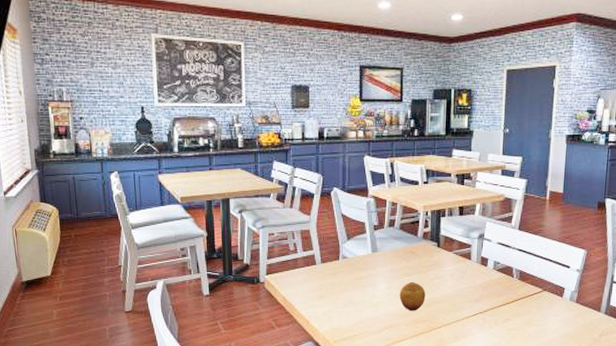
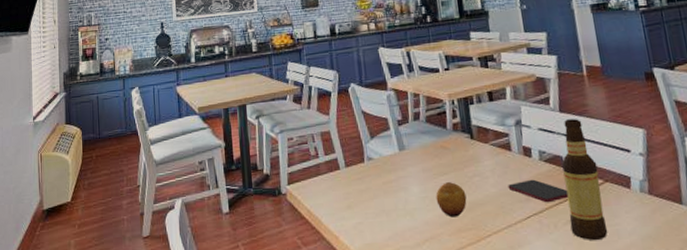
smartphone: none [462,284,512,304] -> present [508,179,569,203]
bottle: none [507,237,540,336] -> present [562,119,608,241]

